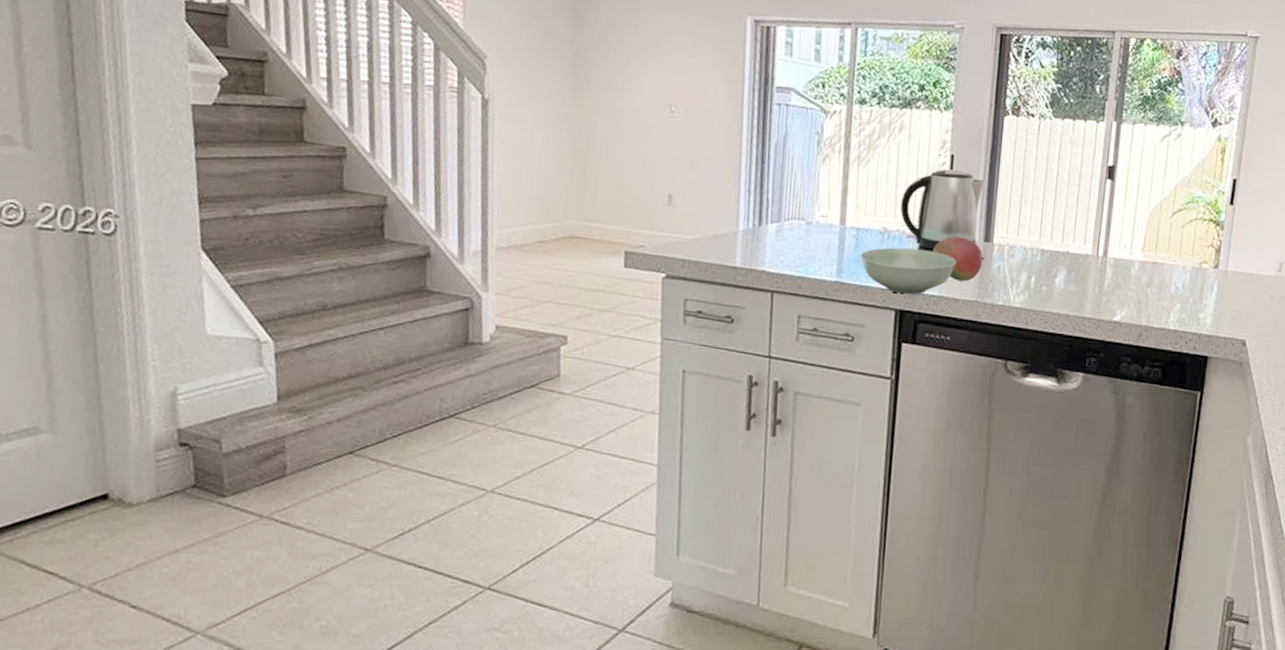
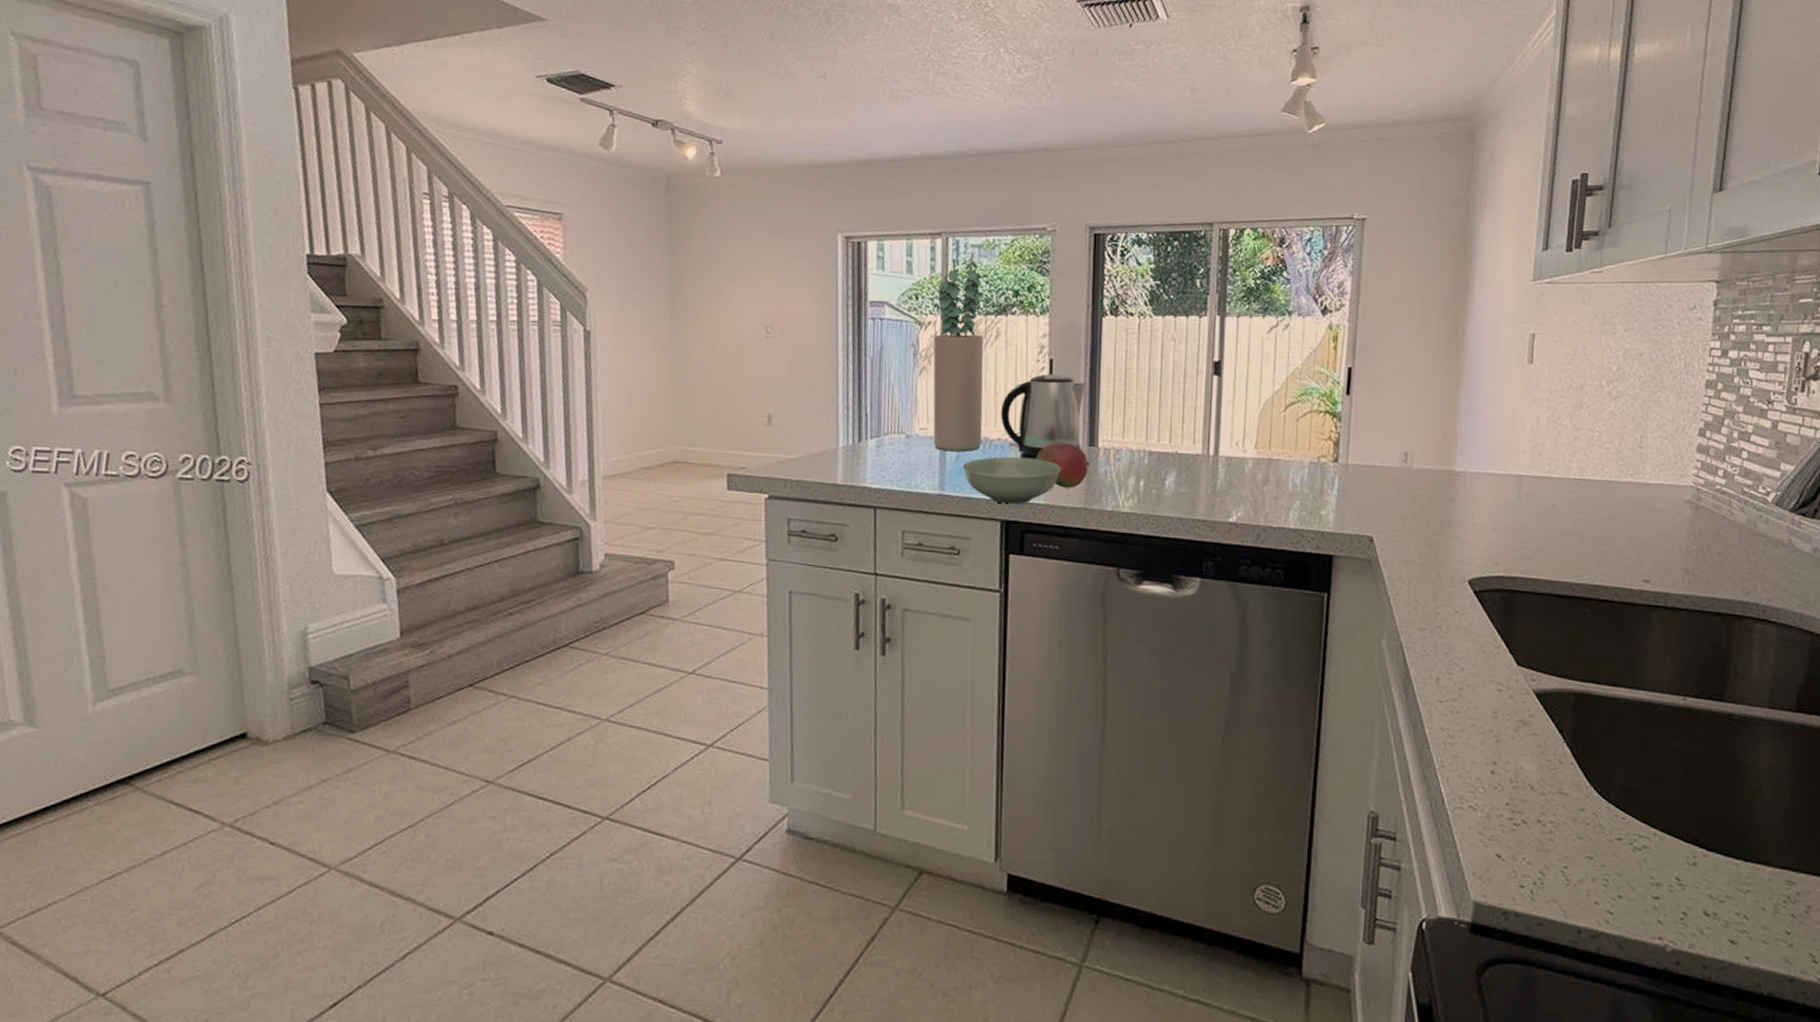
vase: none [833,44,889,241] -> present [933,252,984,452]

